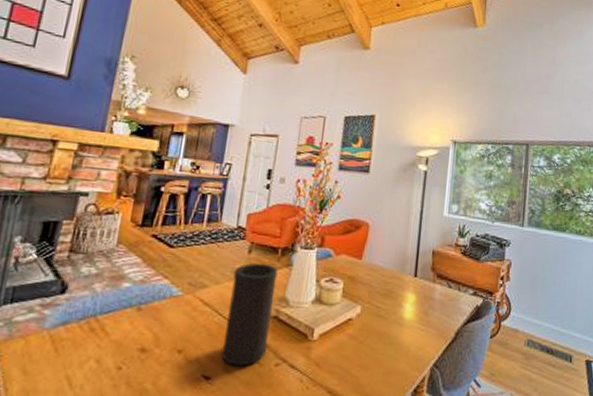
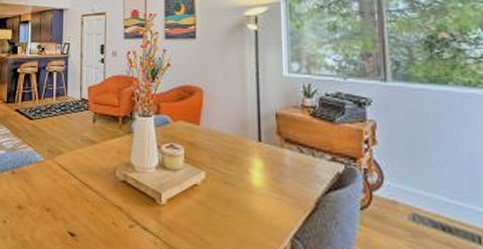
speaker: present [221,262,278,366] -> none [81,131,121,226]

